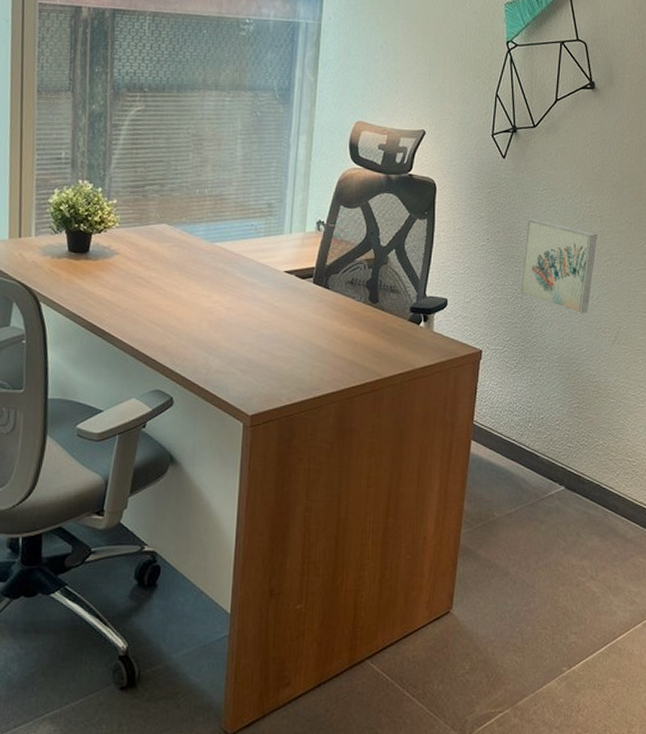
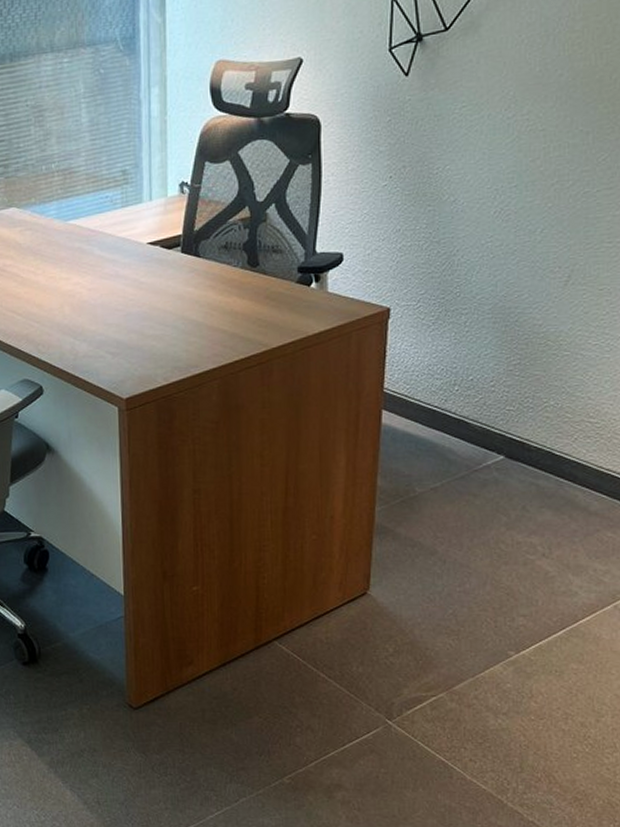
wall art: present [520,218,597,314] -> none [435,144,539,253]

